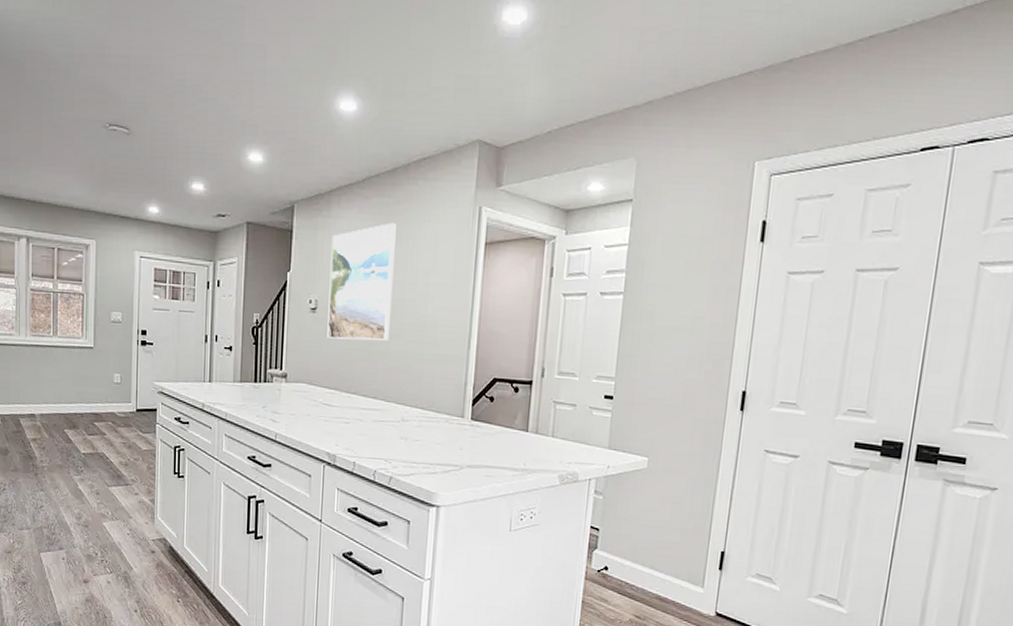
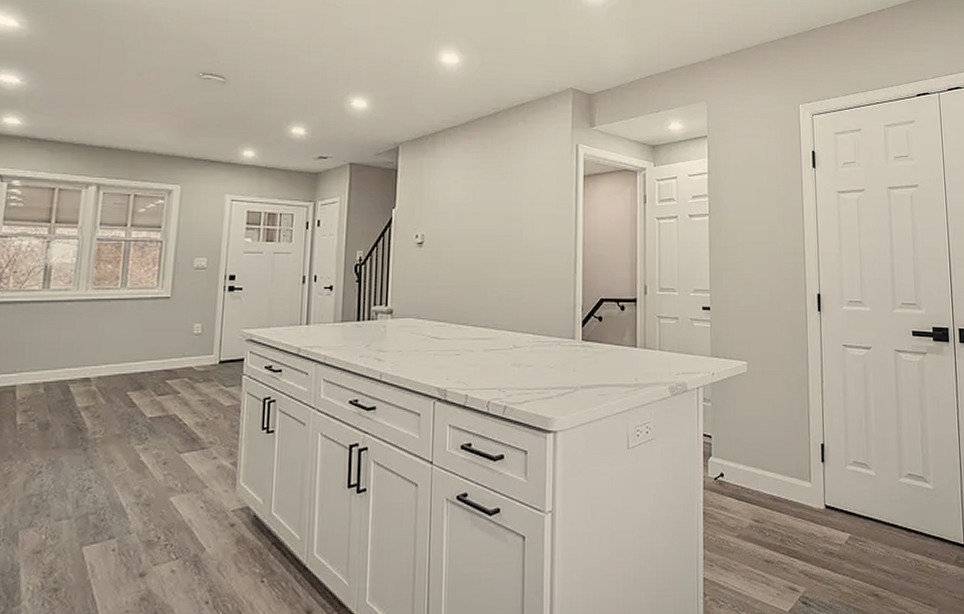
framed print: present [327,222,396,341] -> none [434,160,500,271]

